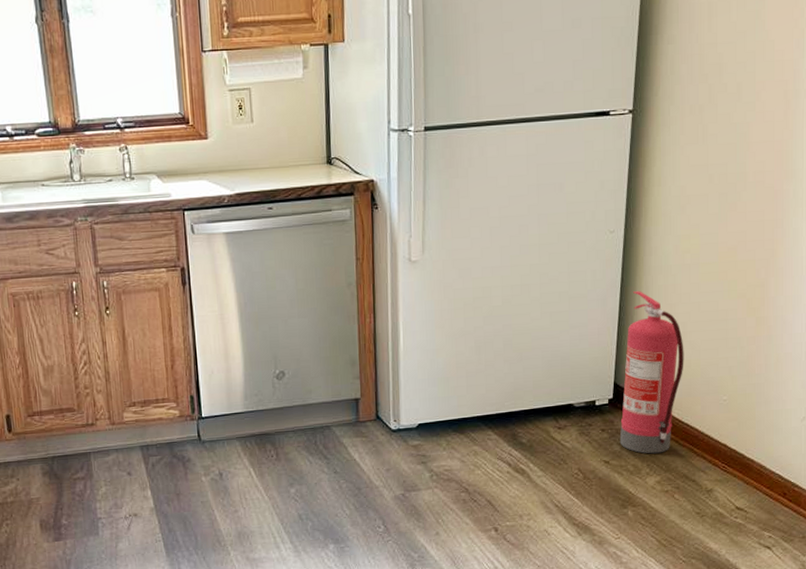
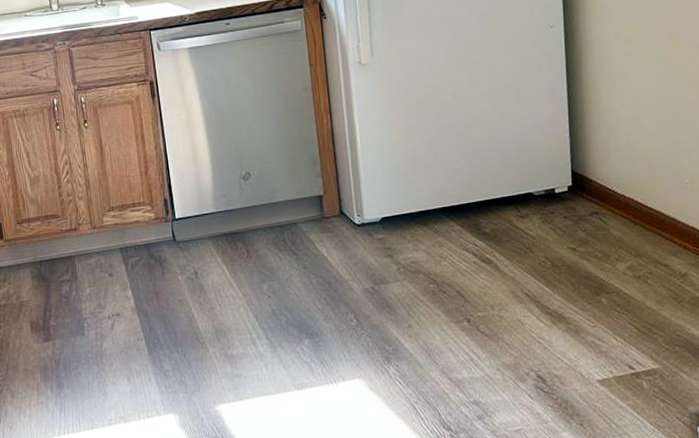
fire extinguisher: present [619,291,684,454] -> none [579,80,641,240]

